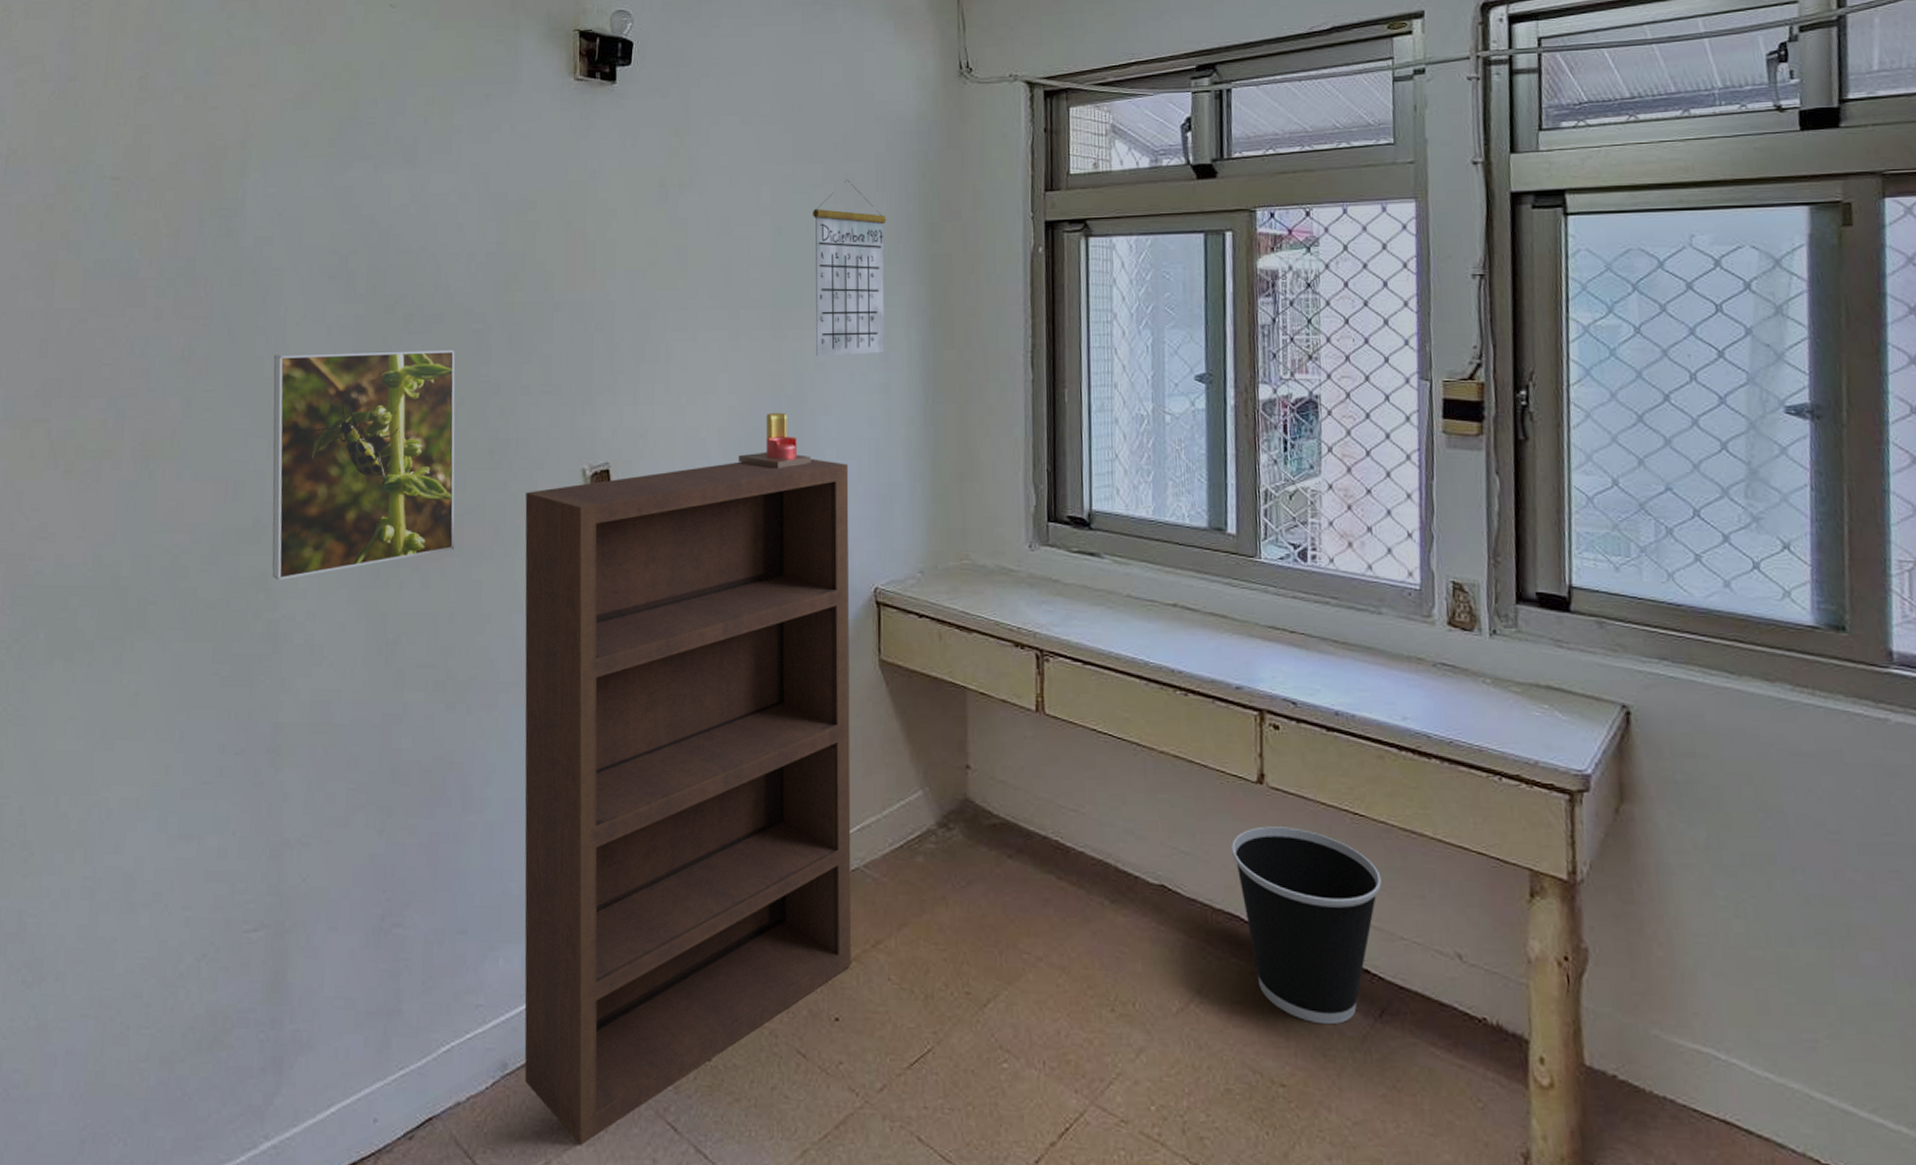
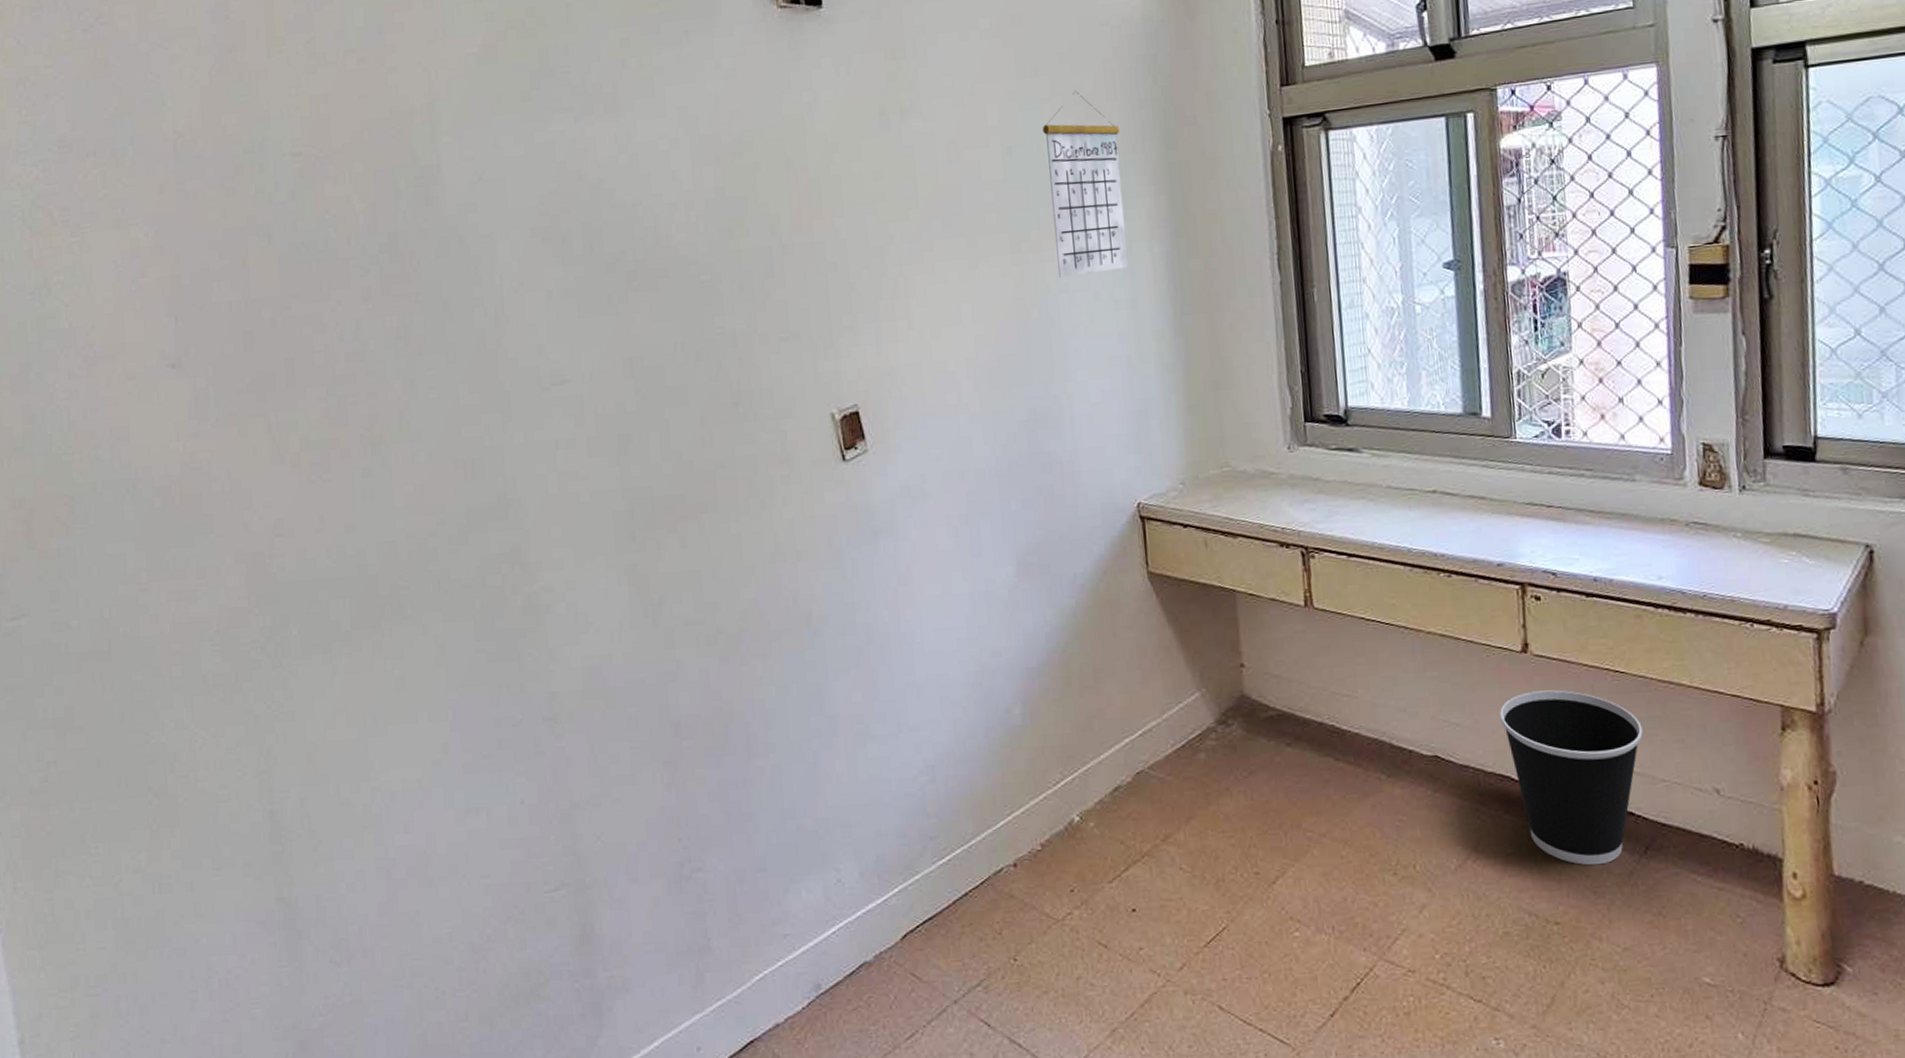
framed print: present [272,349,455,580] -> none [495,303,708,553]
bookcase: present [524,458,852,1145] -> none [776,381,1143,1049]
candle: present [739,412,812,470] -> none [989,337,1064,395]

